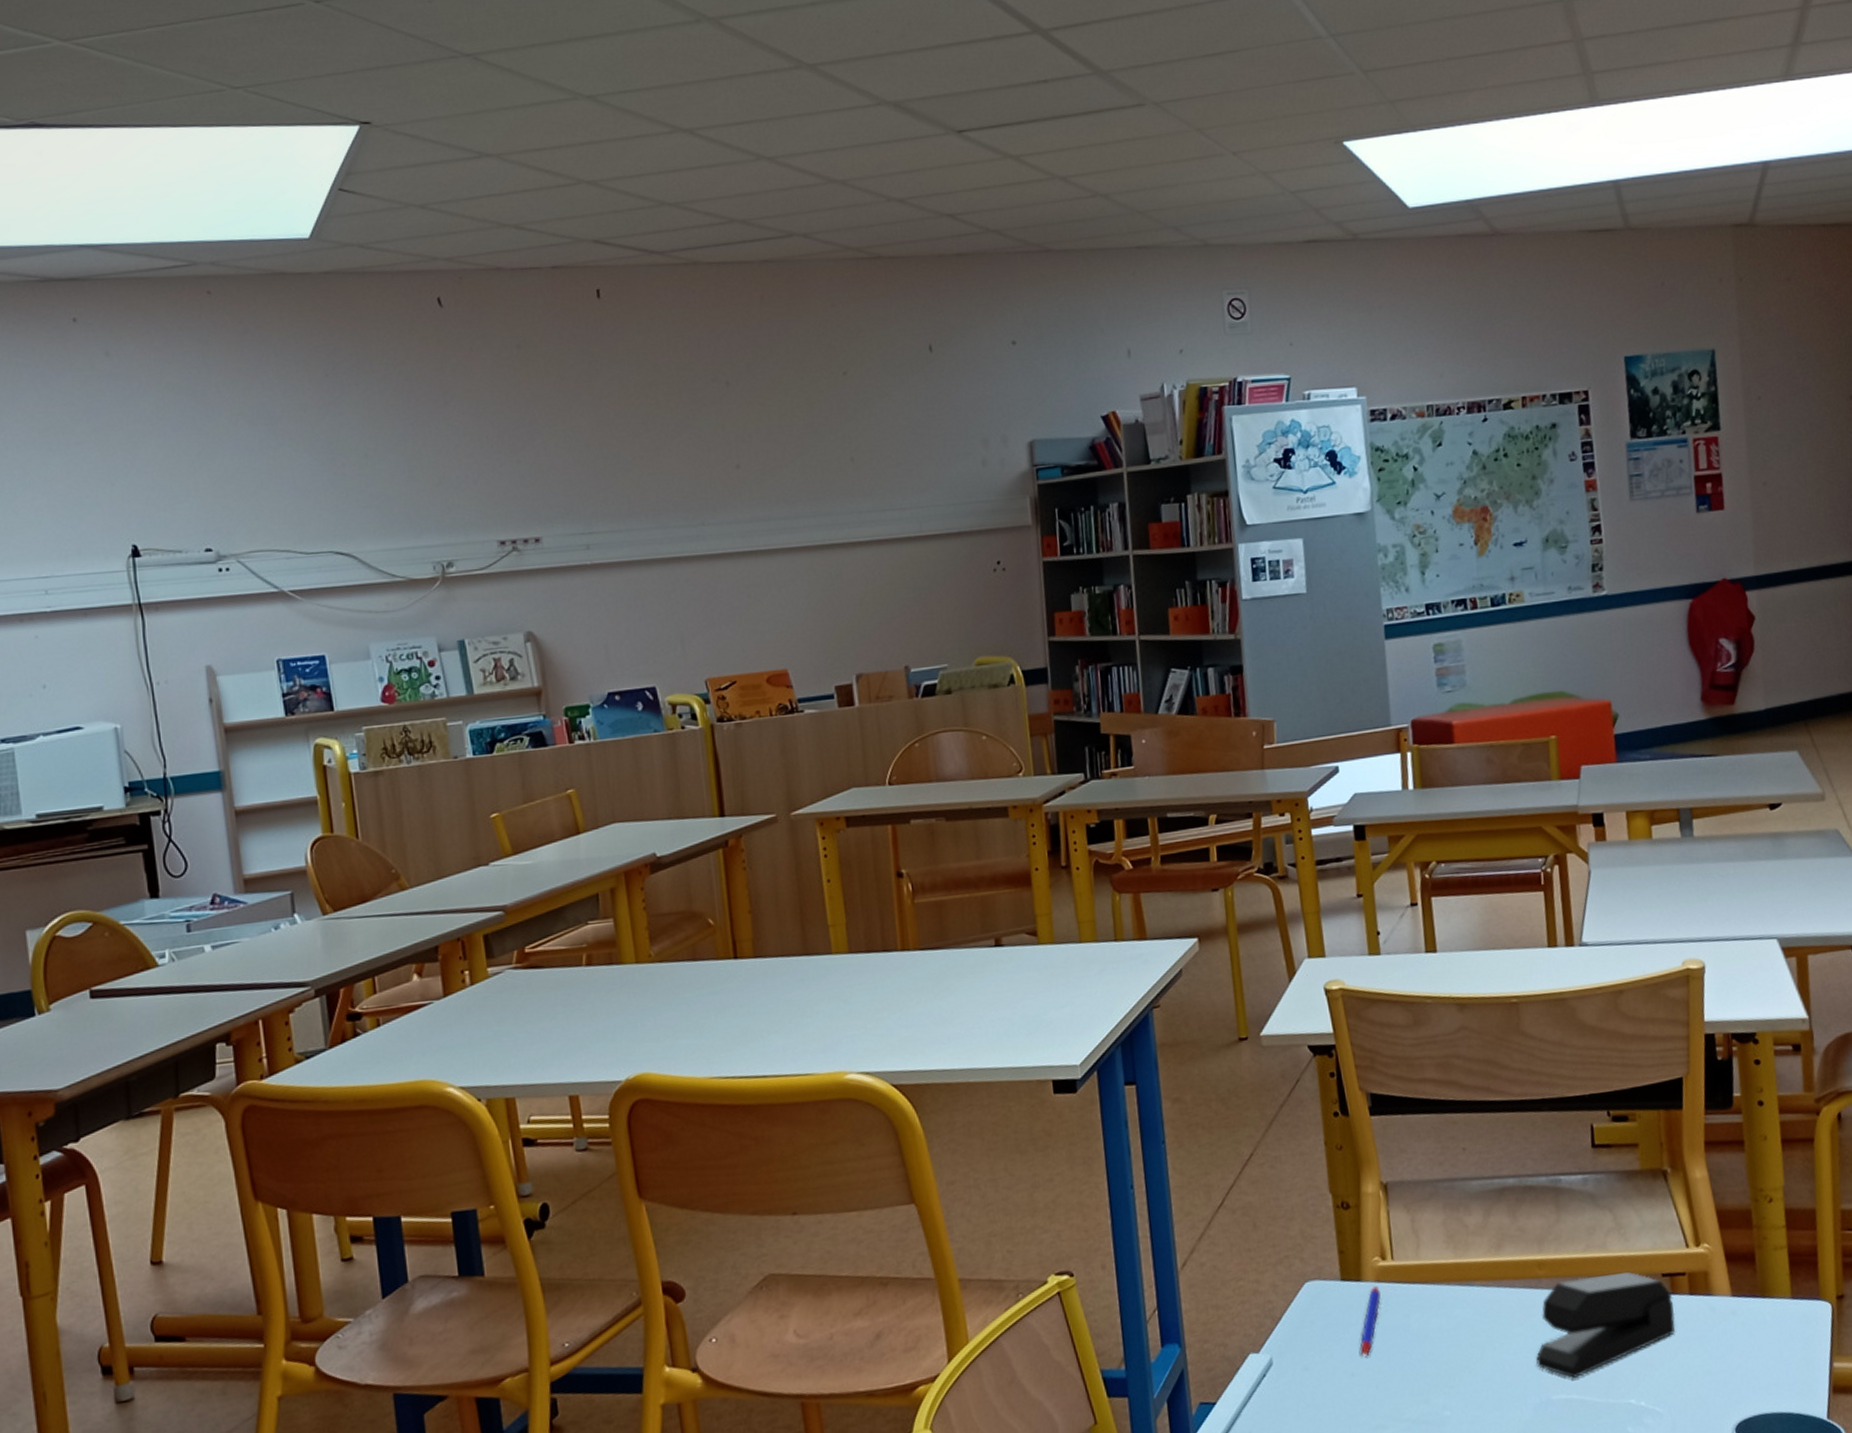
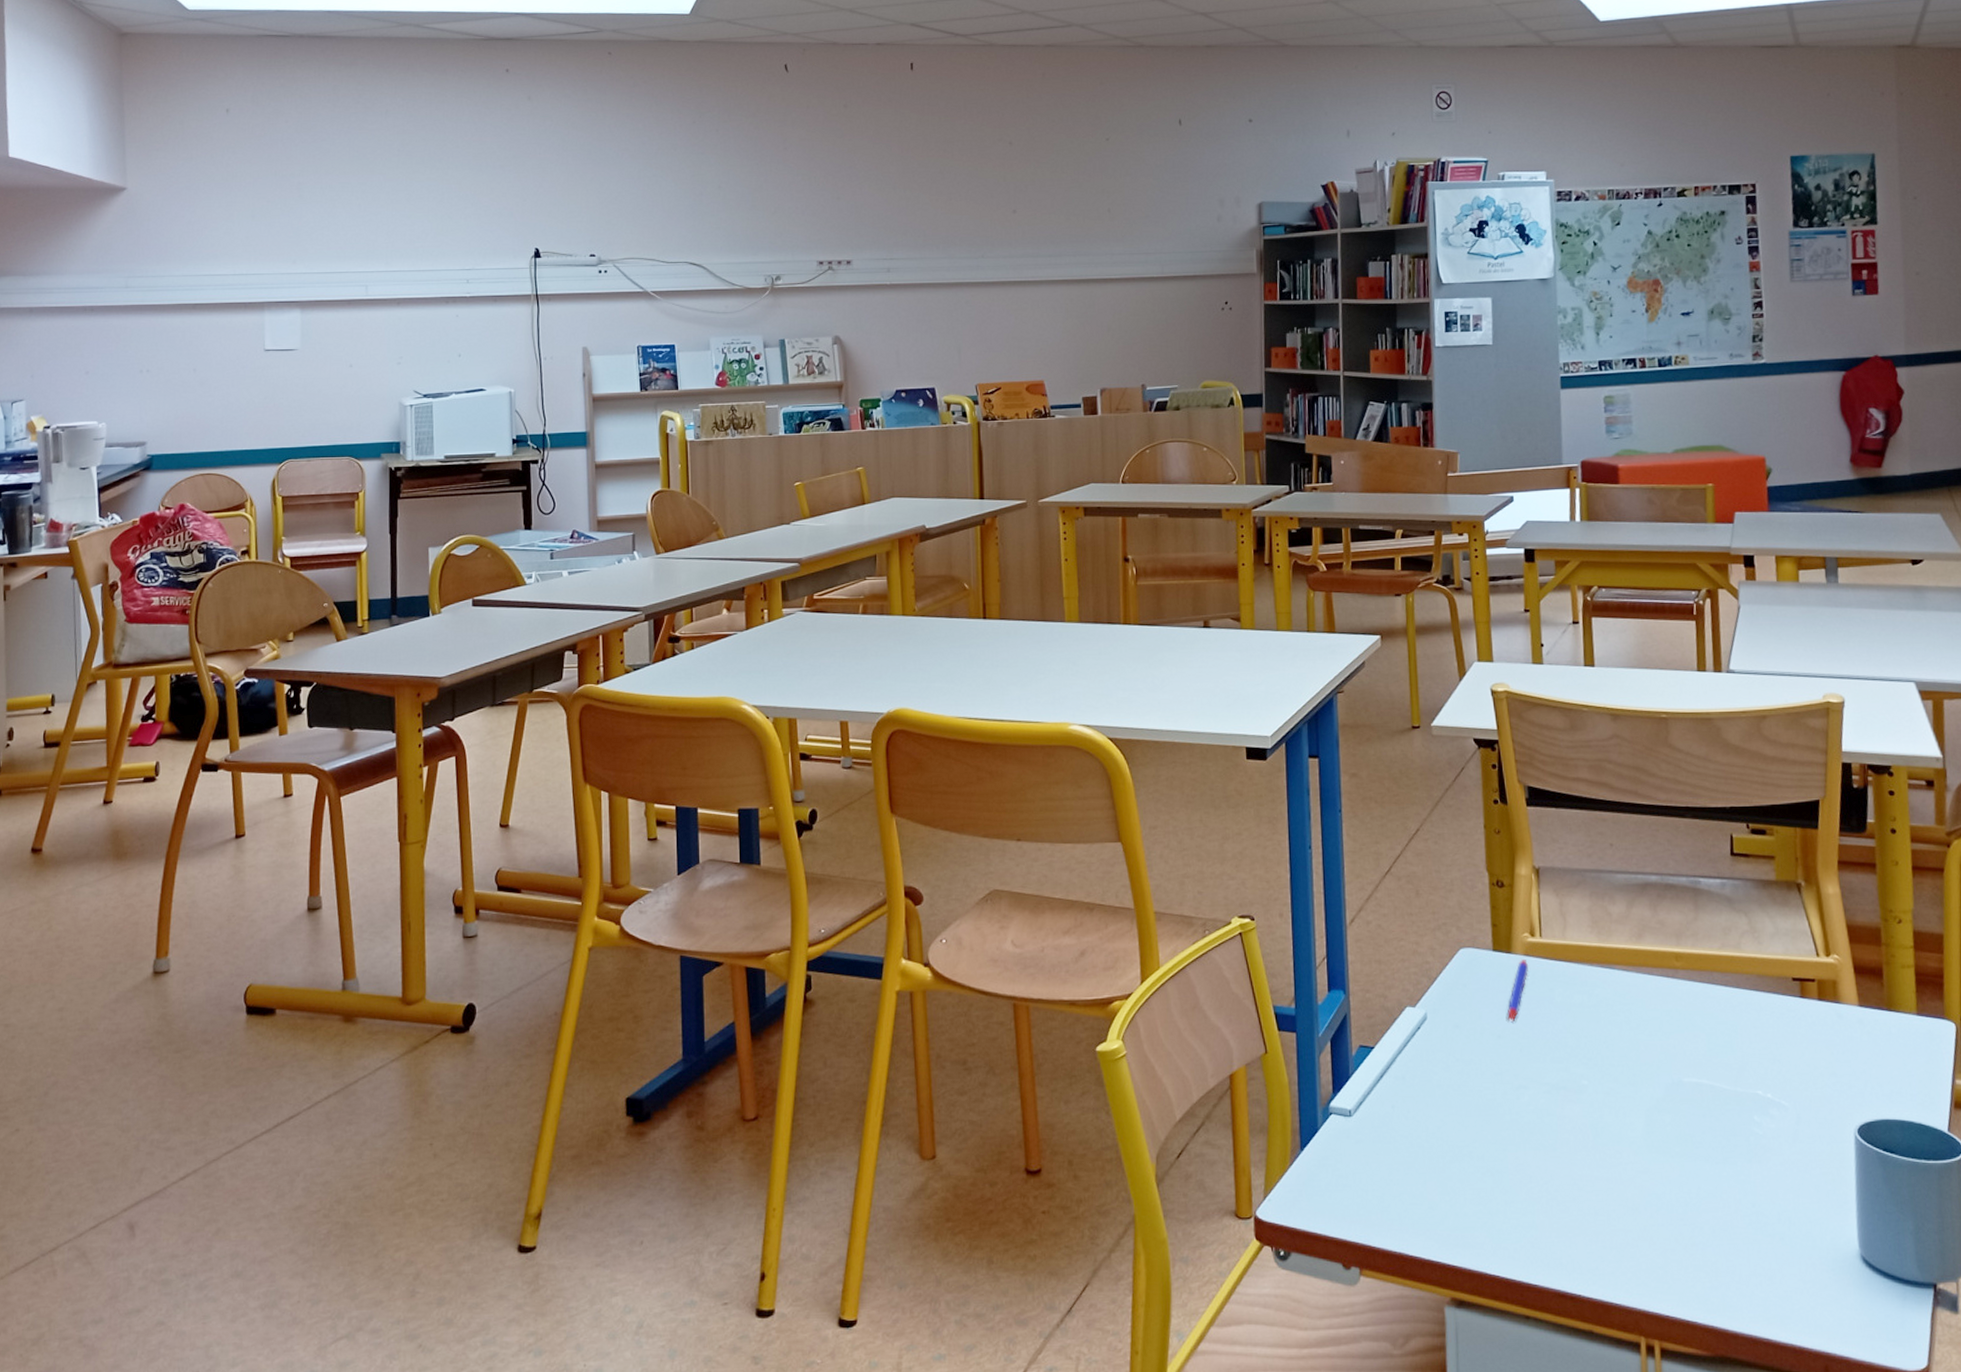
stapler: present [1536,1272,1675,1378] -> none [1670,973,1804,1064]

